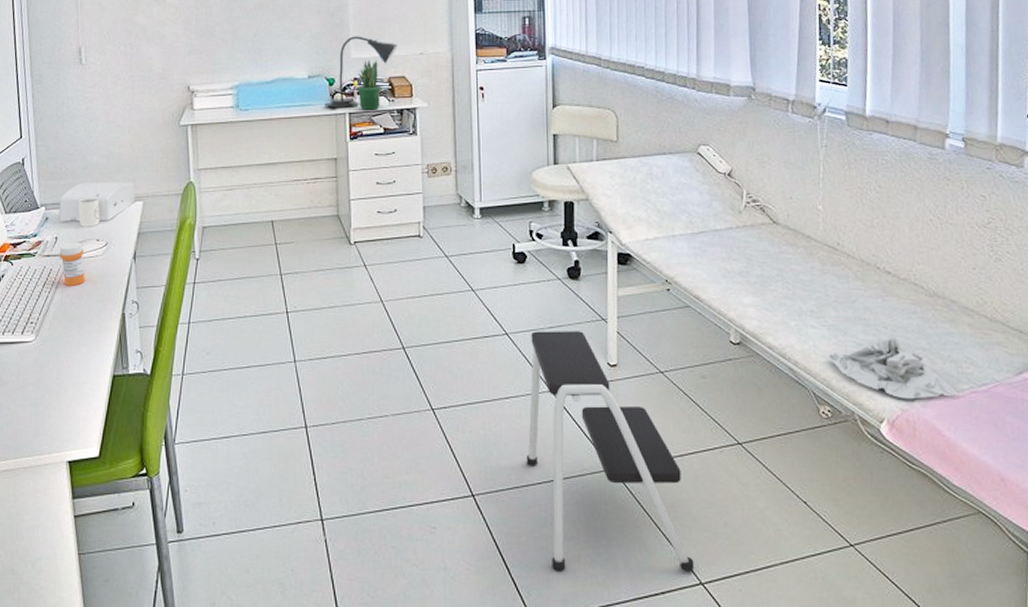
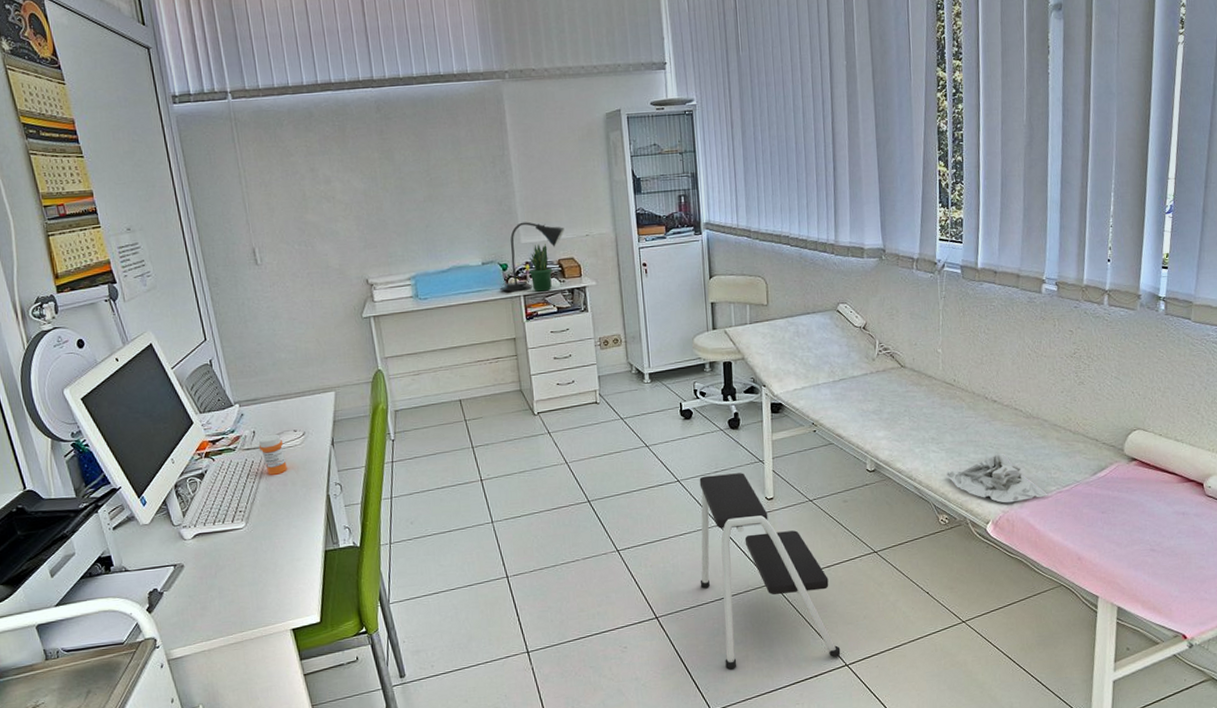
tissue dispenser: present [59,182,136,222] -> none [252,374,328,417]
mug: present [78,198,100,227] -> none [271,392,295,420]

